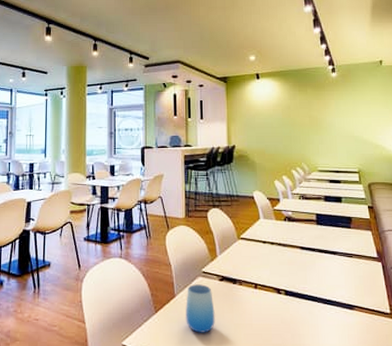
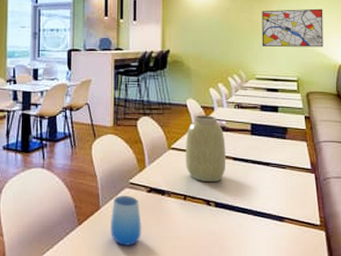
vase: none [254,206,294,271] -> present [186,115,227,183]
wall art: none [320,103,382,140] -> present [262,8,323,48]

